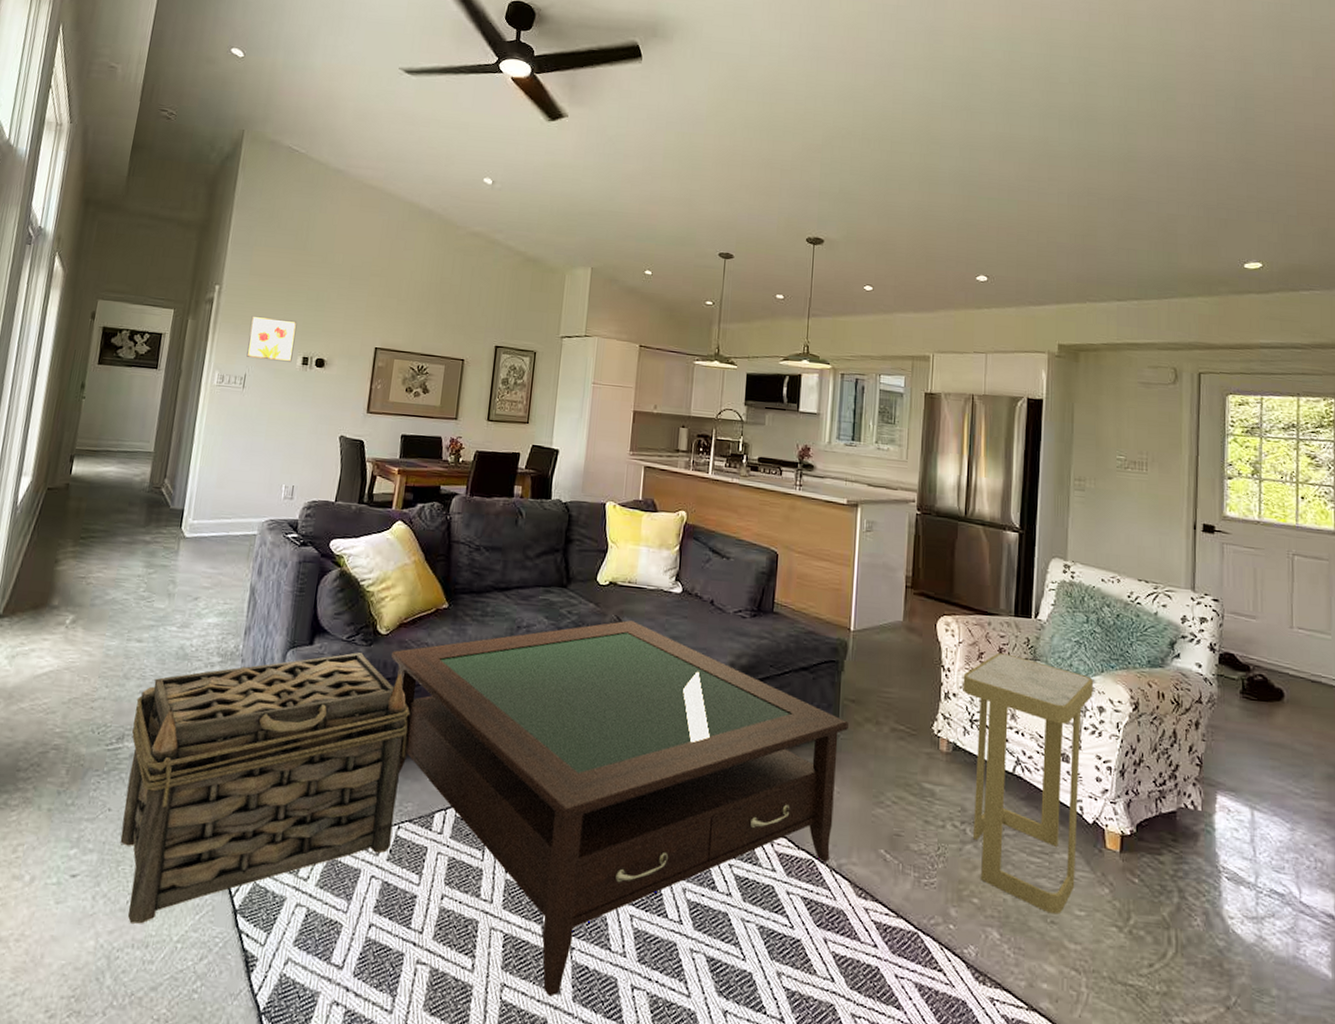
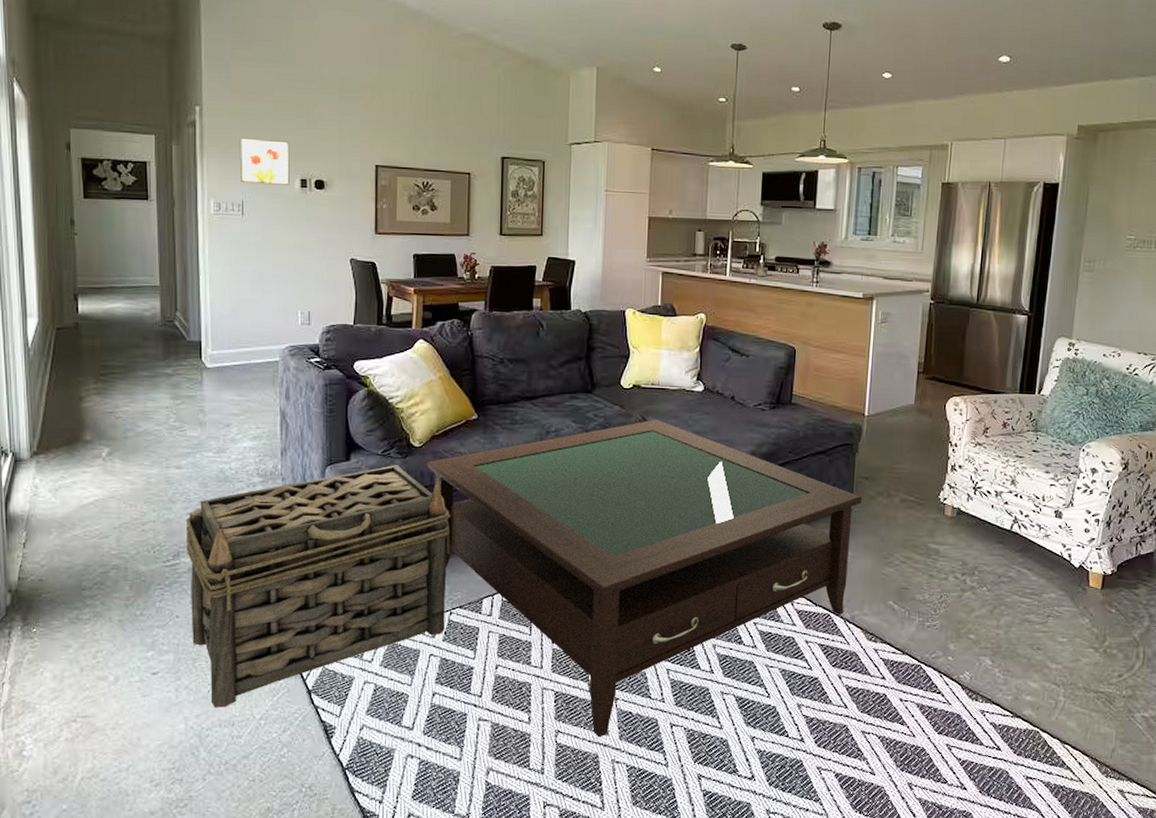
side table: present [963,653,1093,915] -> none [968,427,1088,642]

